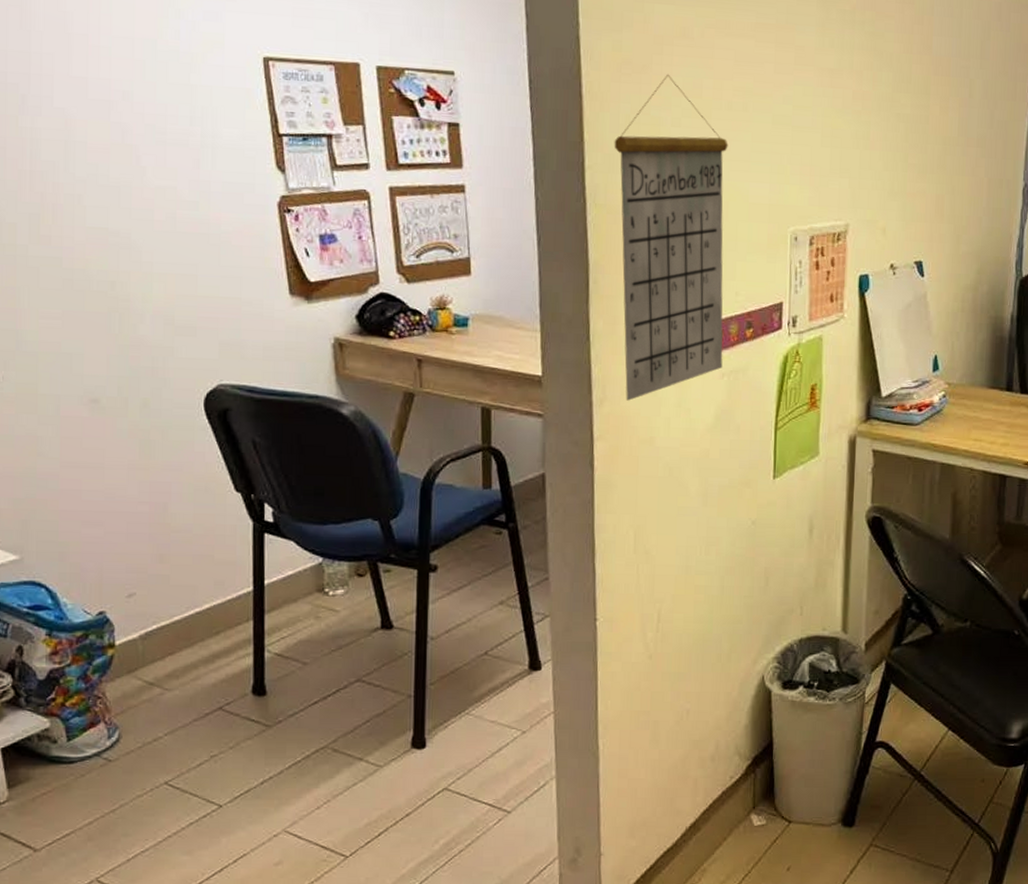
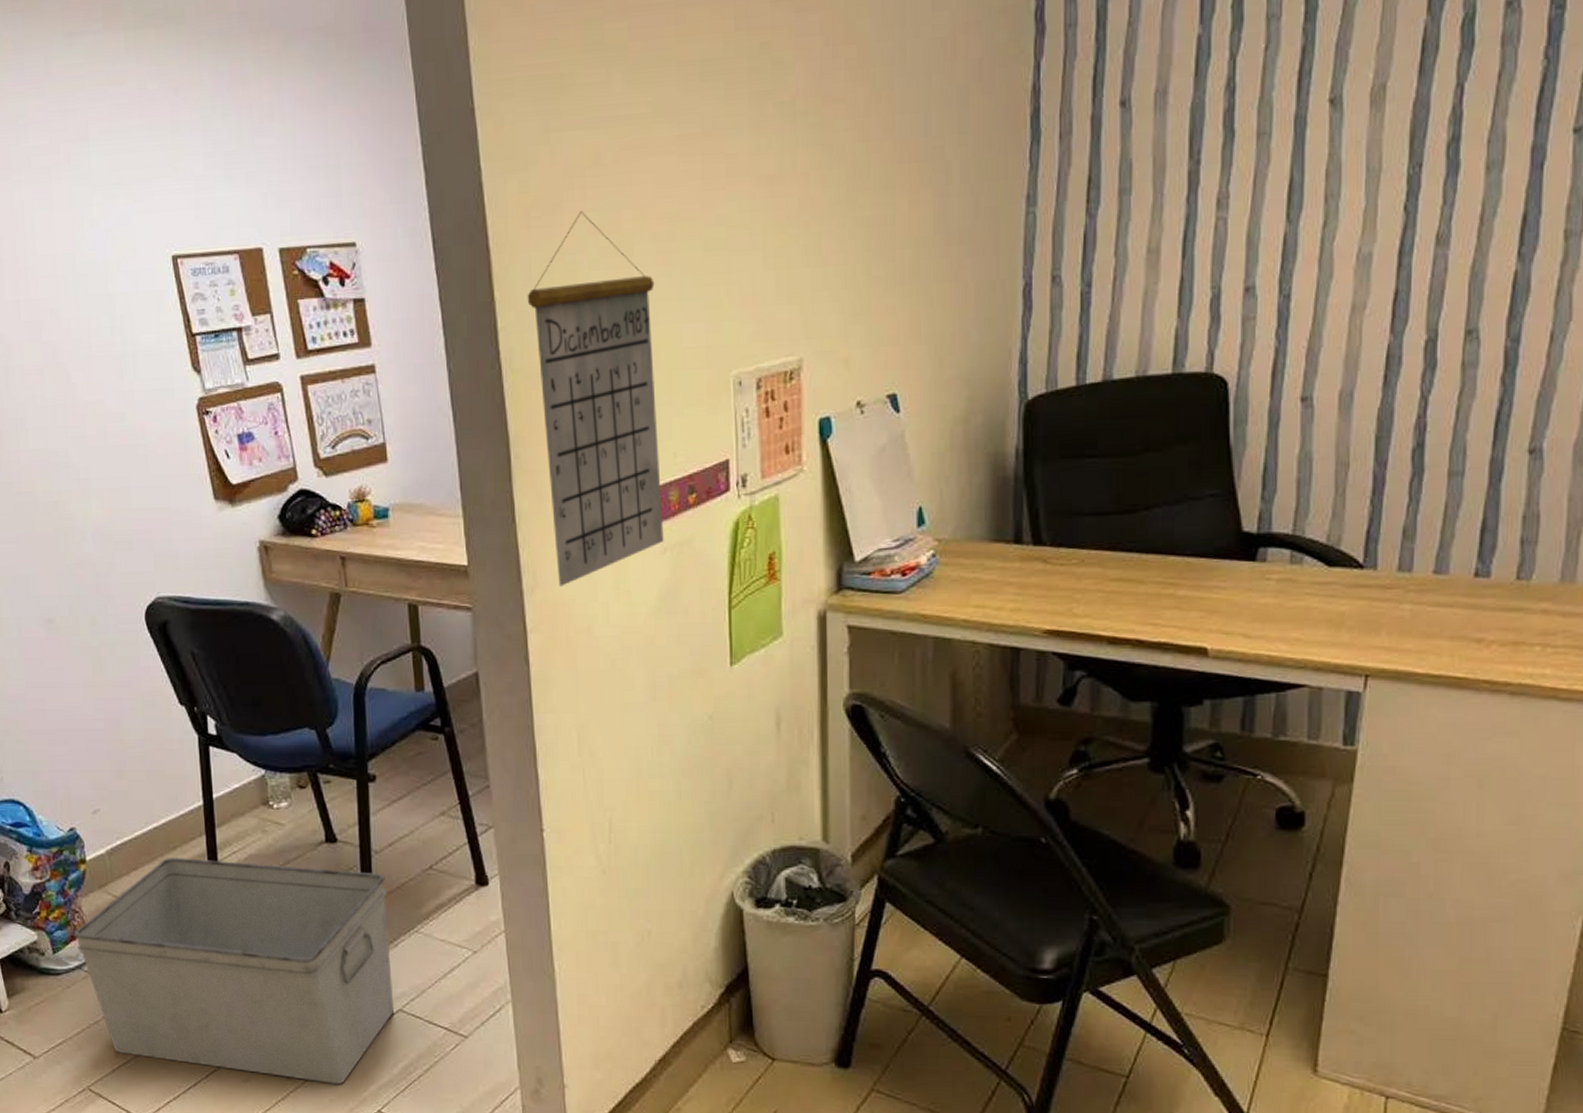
storage bin: none [94,642,440,862] -> present [73,857,395,1084]

